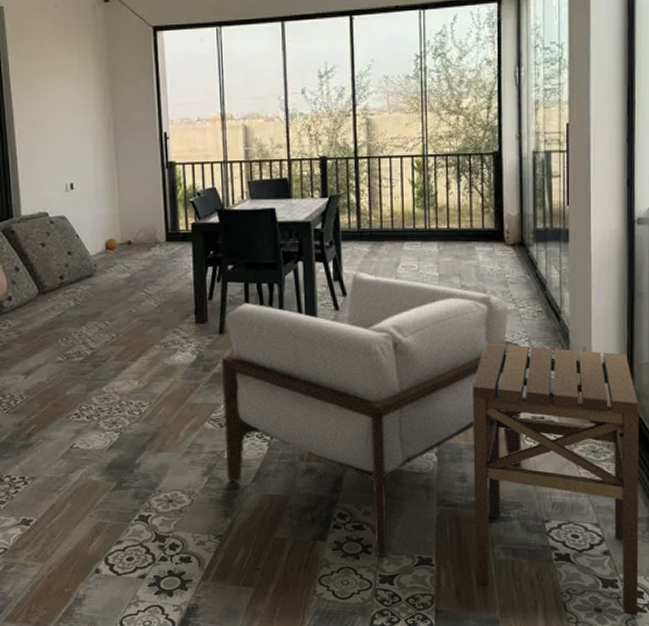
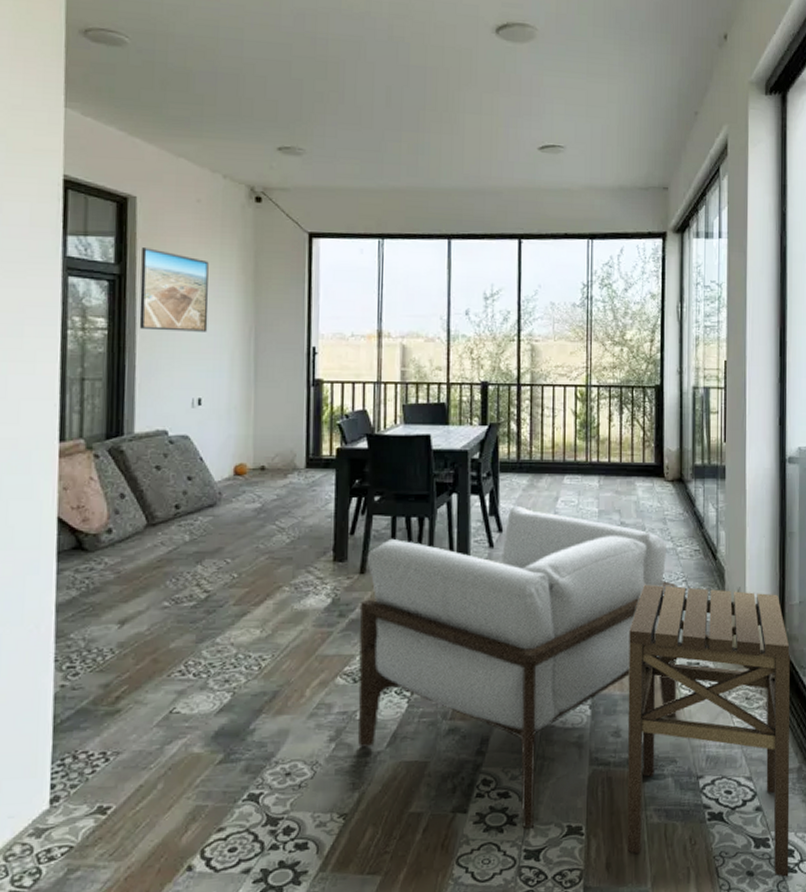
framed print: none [12,52,73,126] -> present [139,248,209,332]

